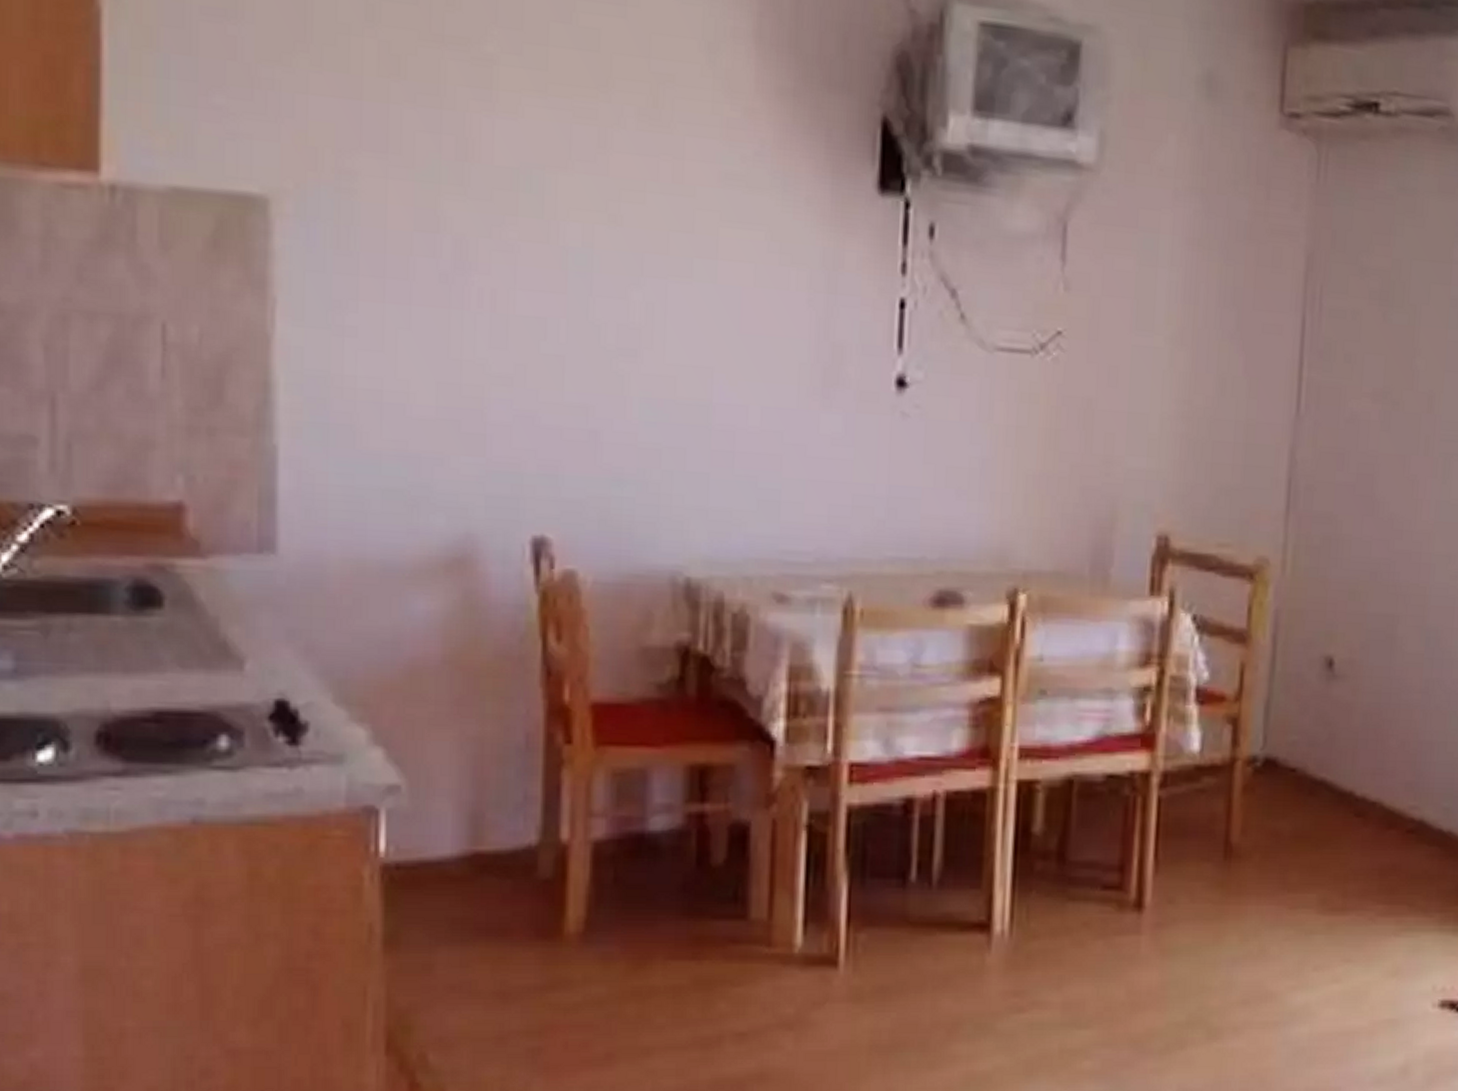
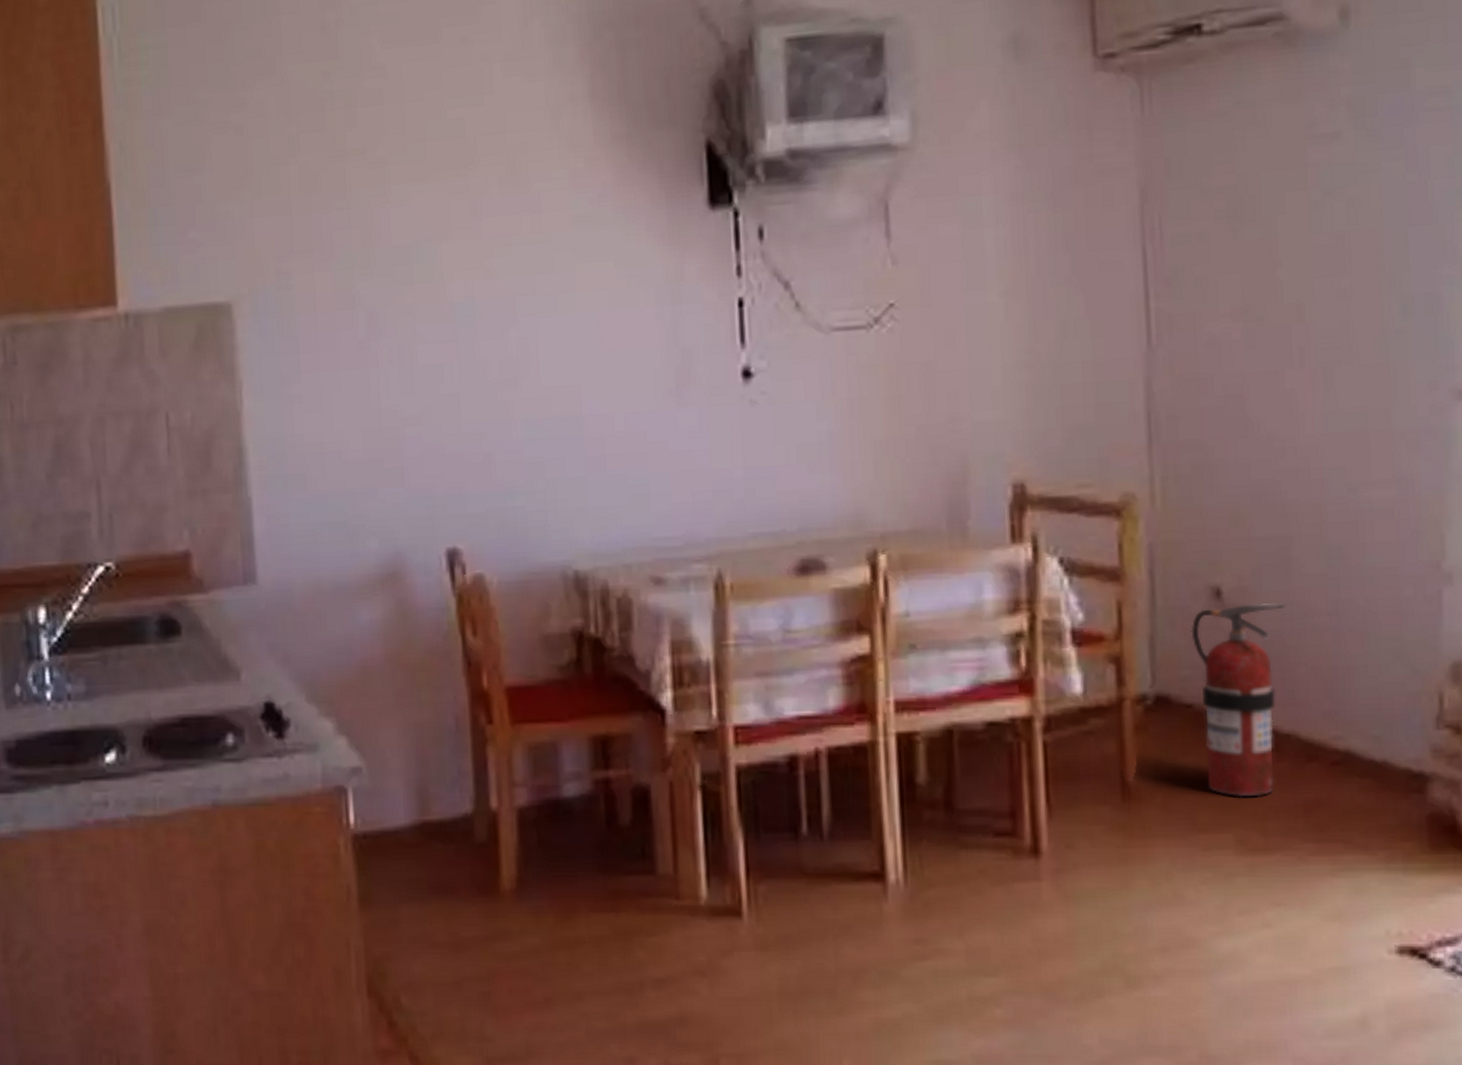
fire extinguisher: none [1300,675,1386,860] -> present [1191,602,1286,798]

